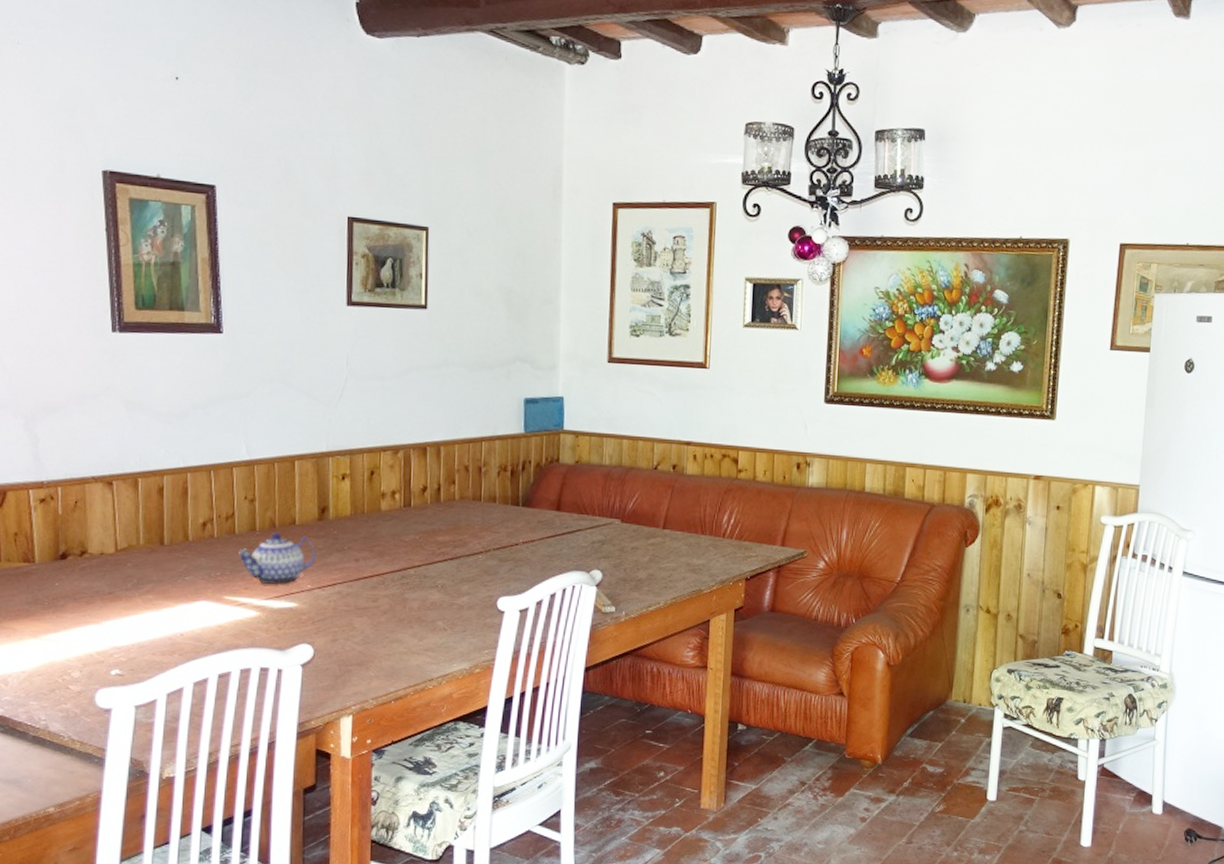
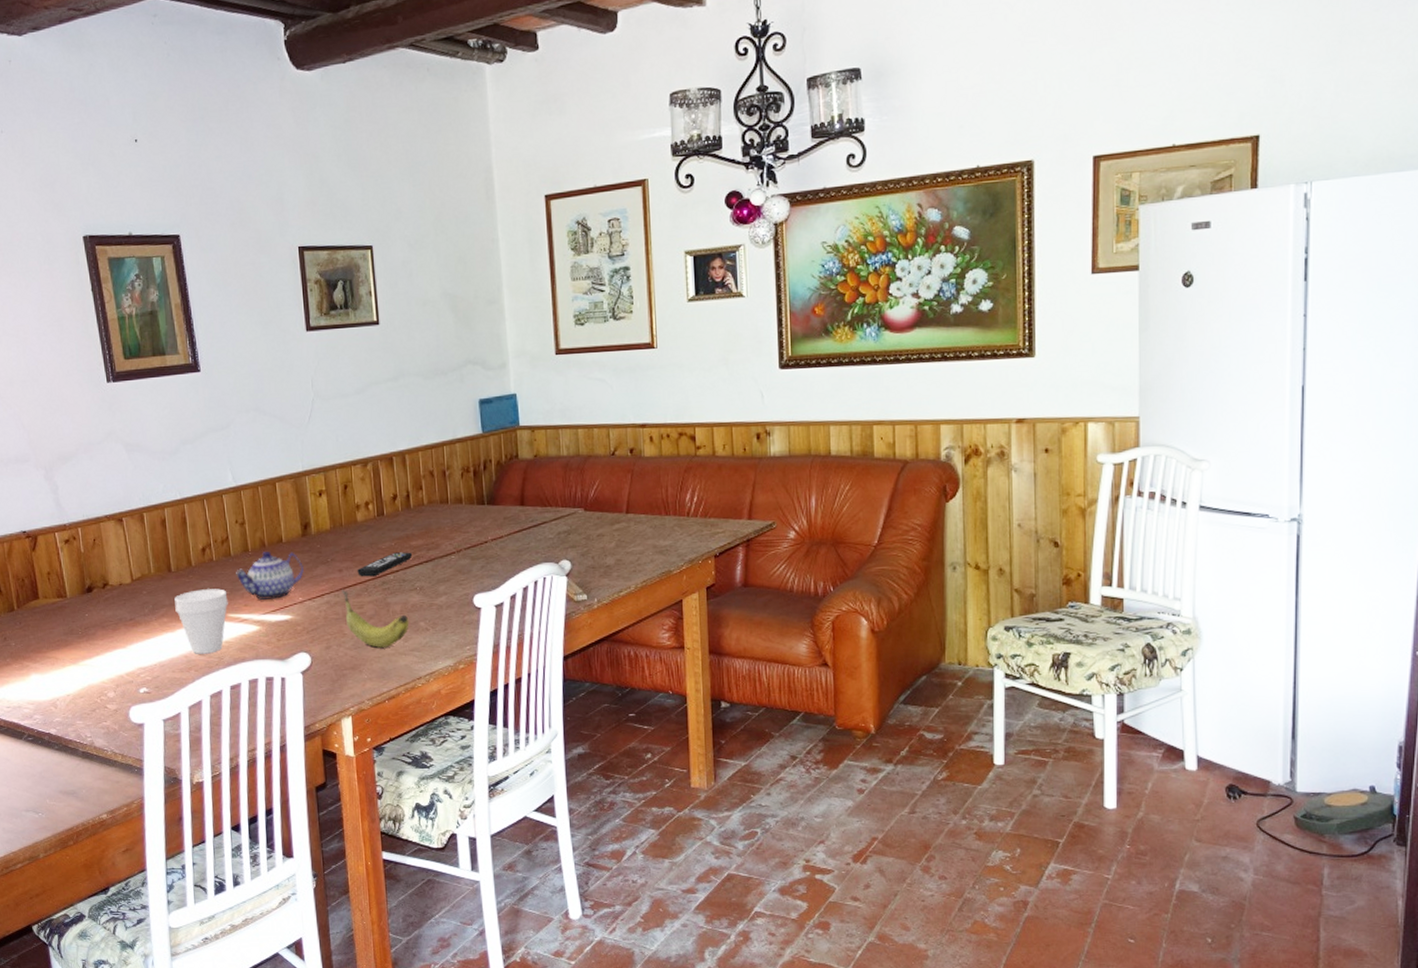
cup: none [164,567,226,638] -> present [174,588,228,654]
fruit: none [356,579,426,645] -> present [342,588,409,648]
remote control: none [375,546,438,570] -> present [357,552,413,577]

